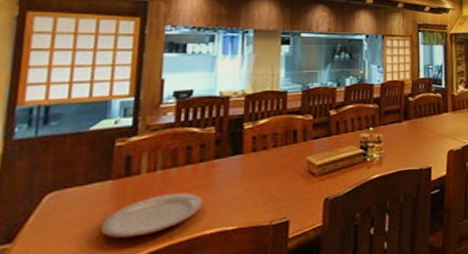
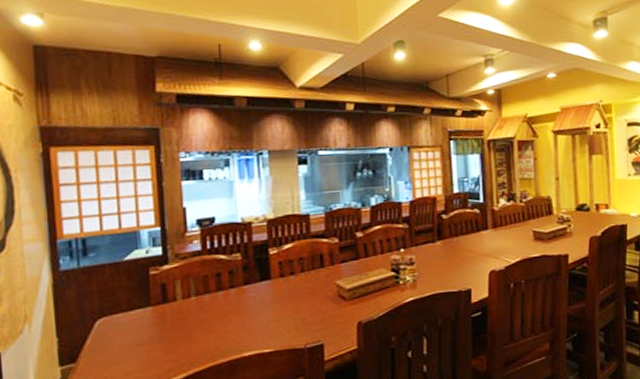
plate: present [100,192,203,238] -> none [148,317,238,360]

